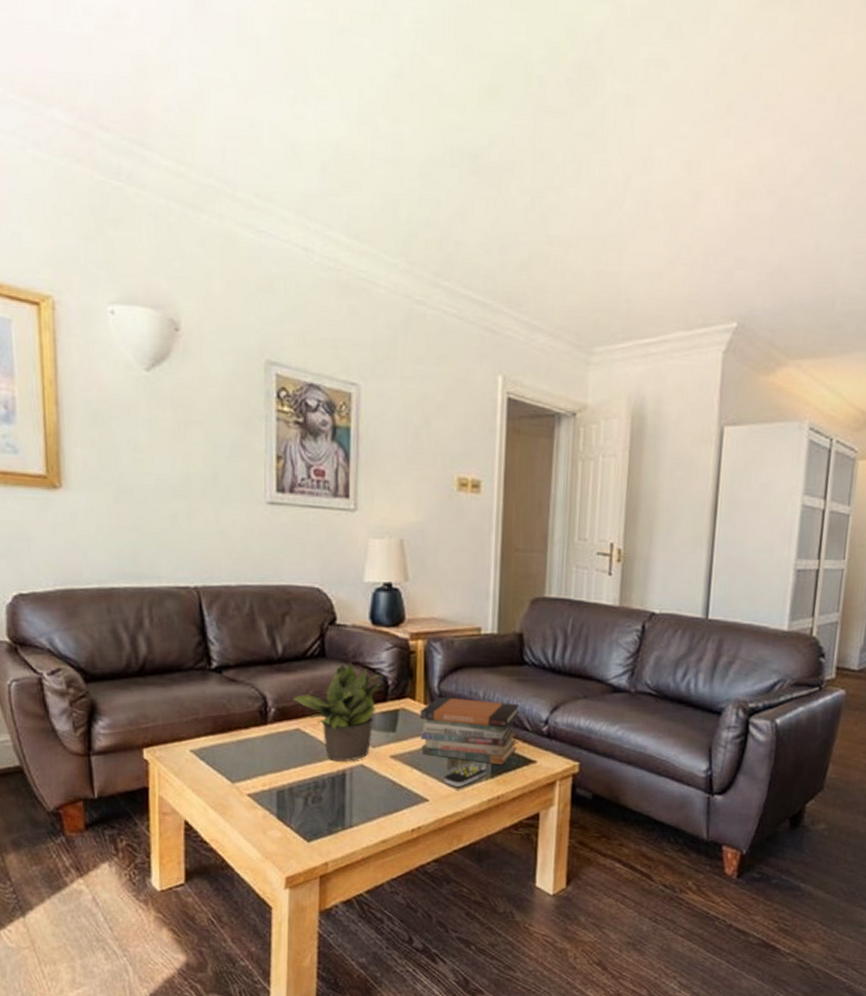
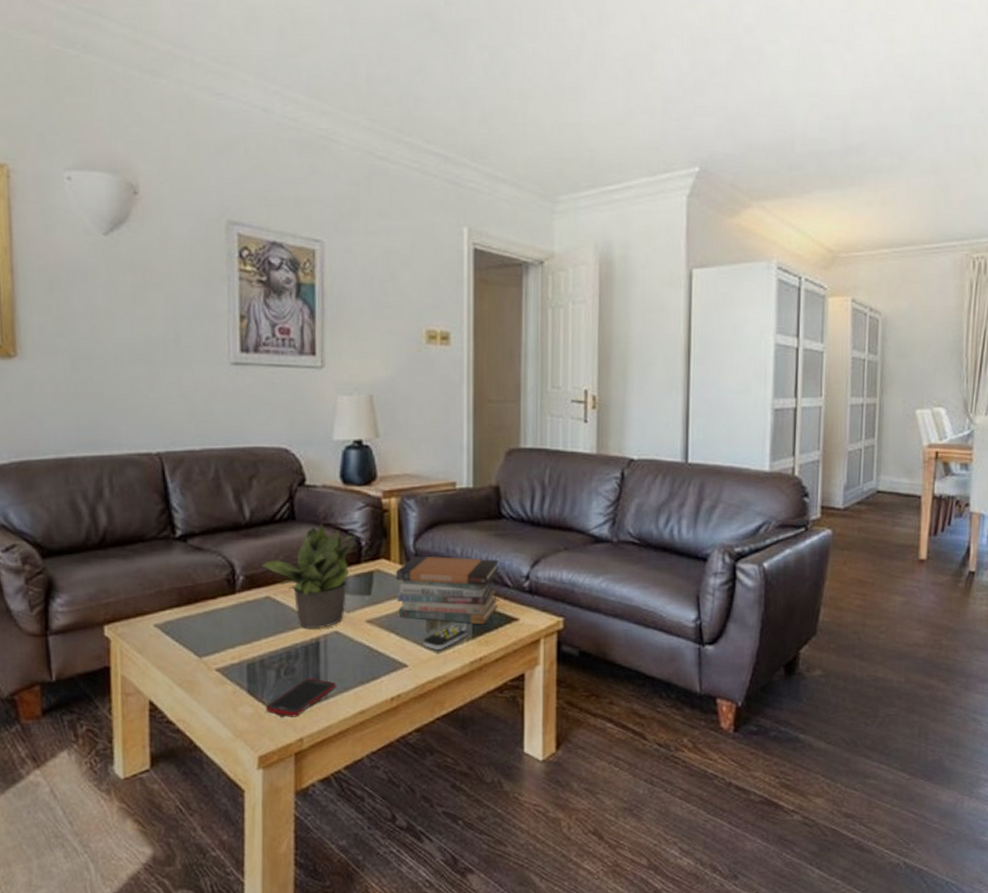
cell phone: none [294,807,360,843] -> present [266,678,336,717]

